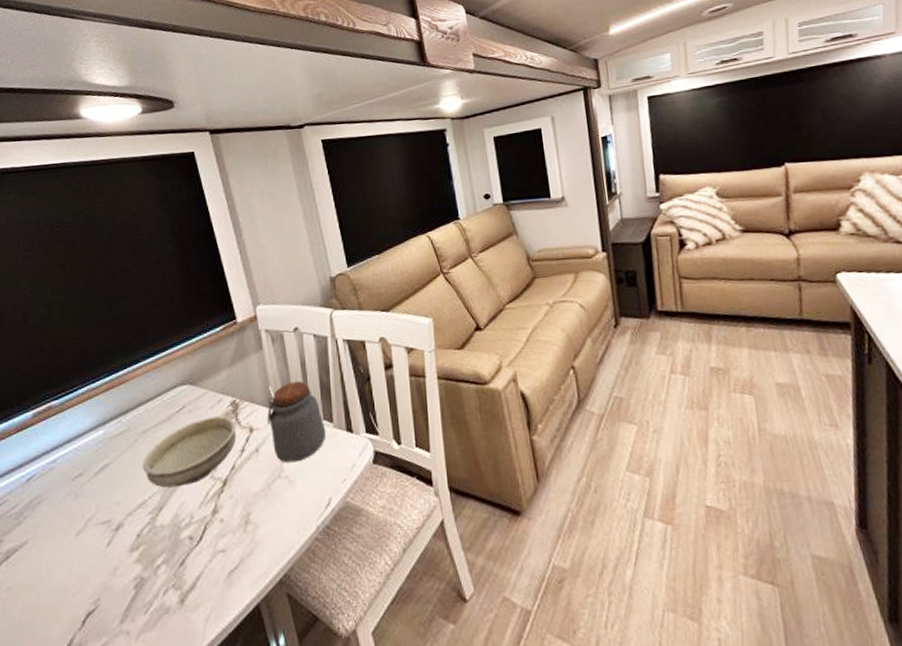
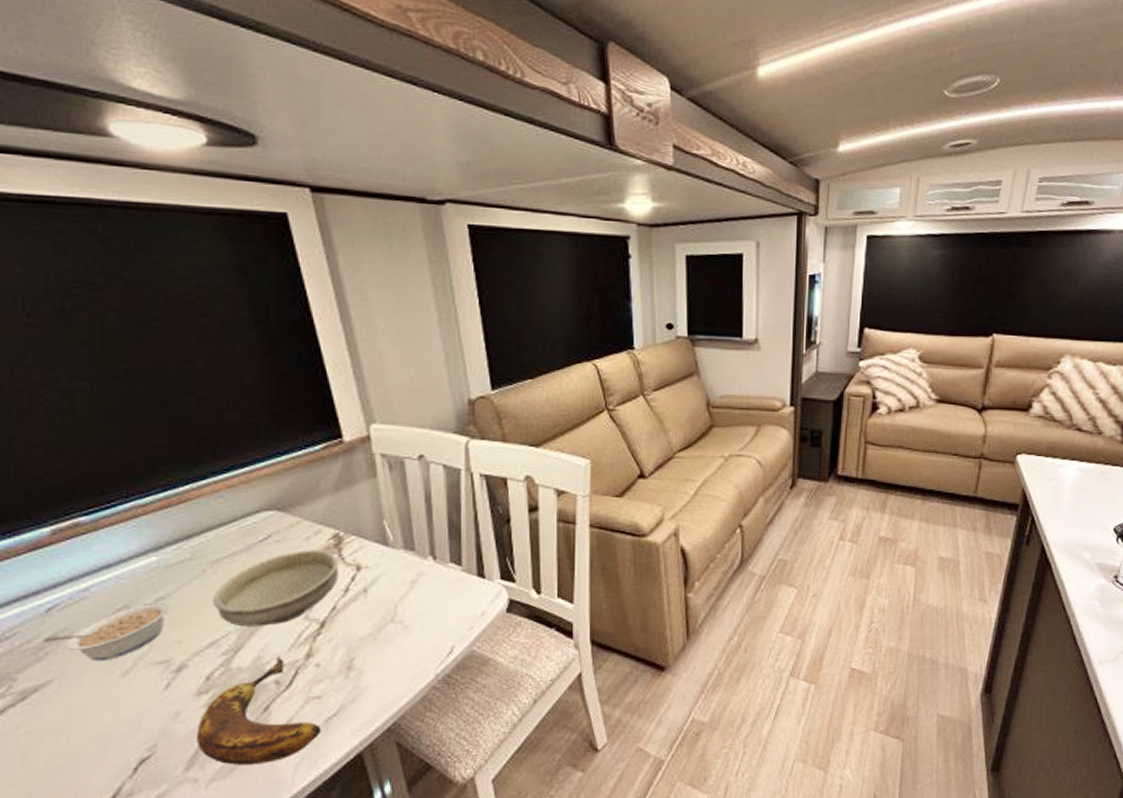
legume: none [23,468,112,523] -> present [43,601,170,661]
banana: none [130,514,226,618] -> present [197,656,321,766]
jar: present [267,381,326,463] -> none [379,517,453,607]

